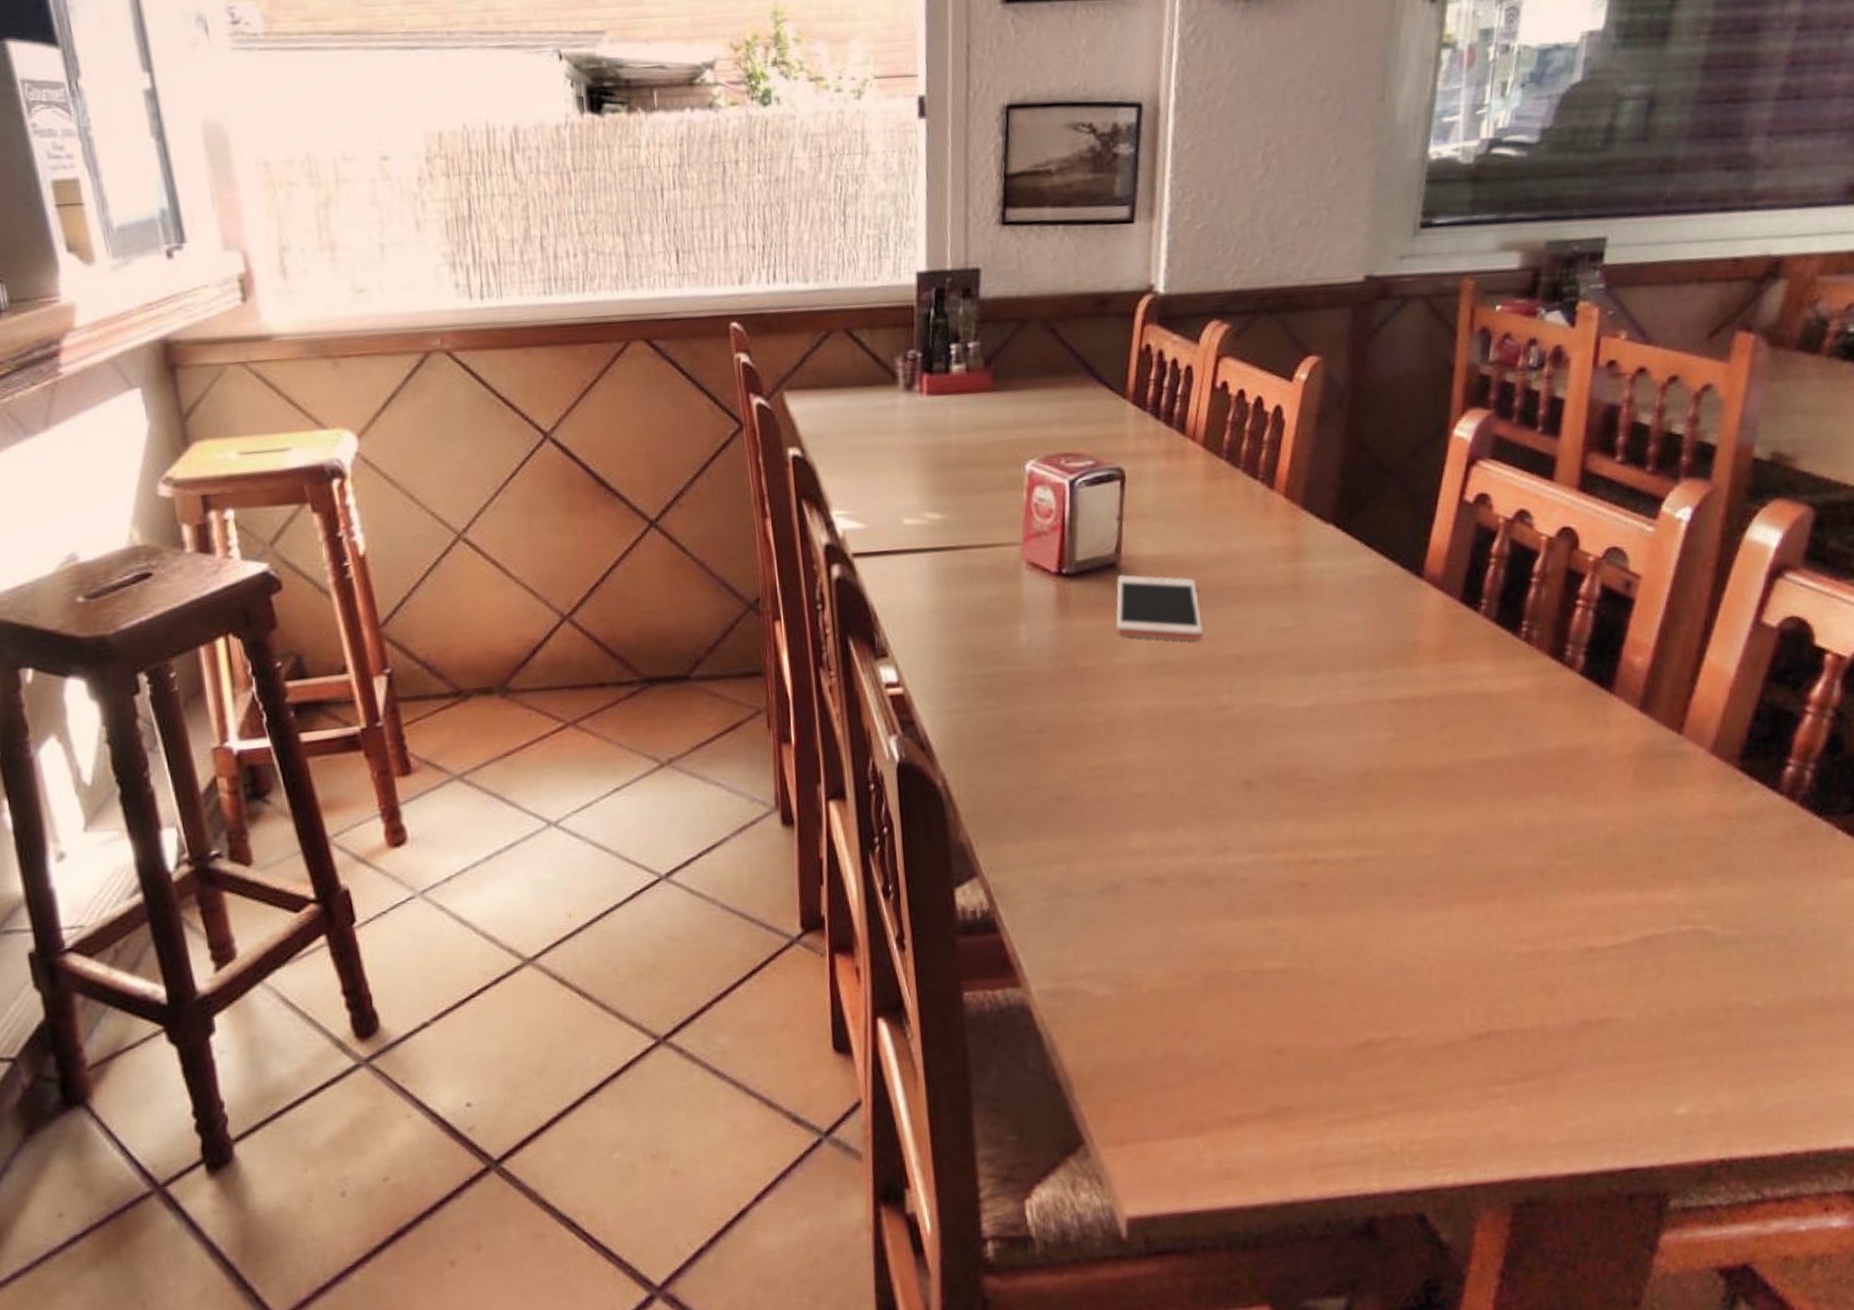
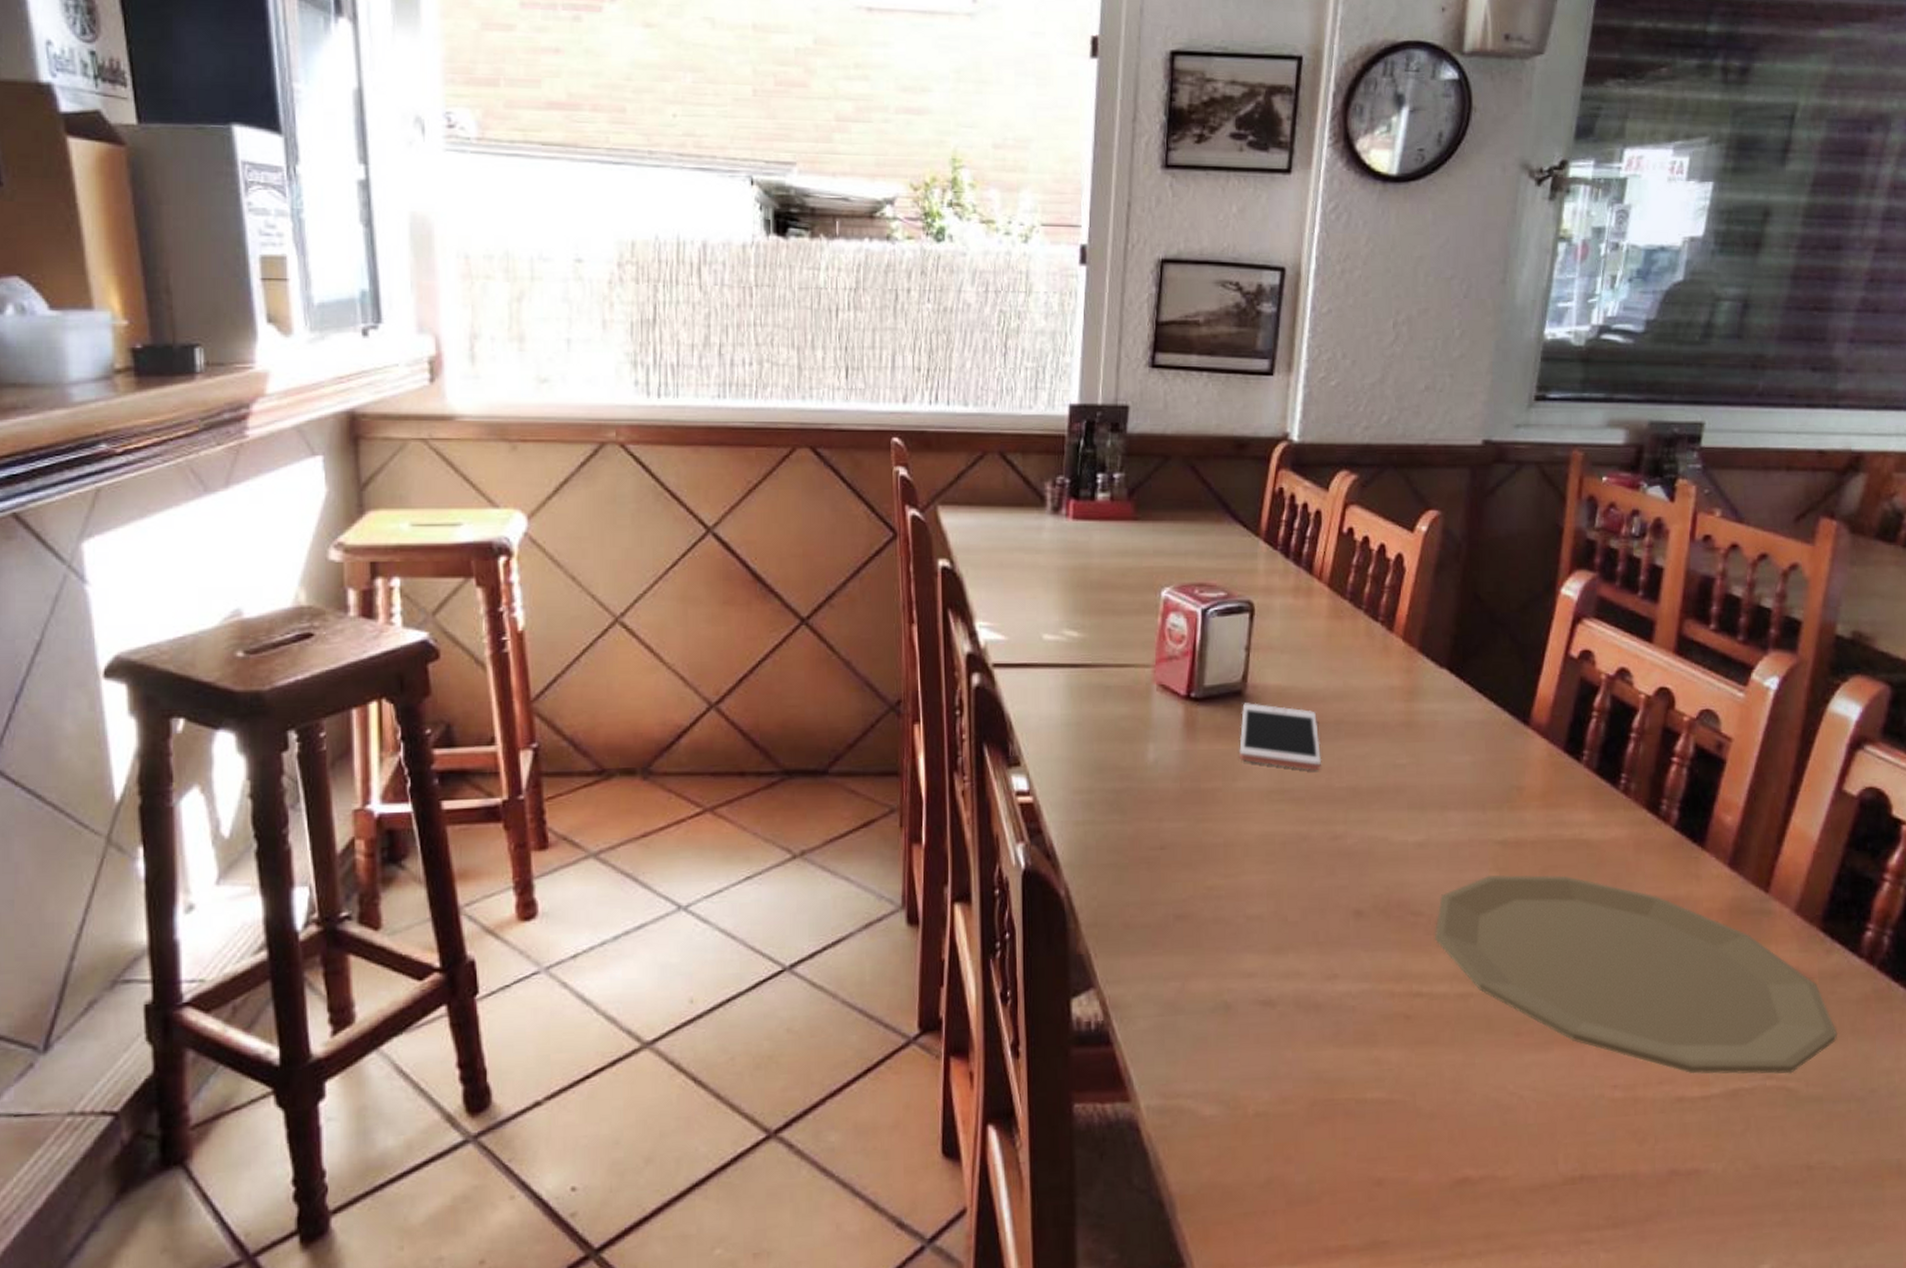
plate: none [1328,731,1757,924] -> present [1434,874,1838,1075]

